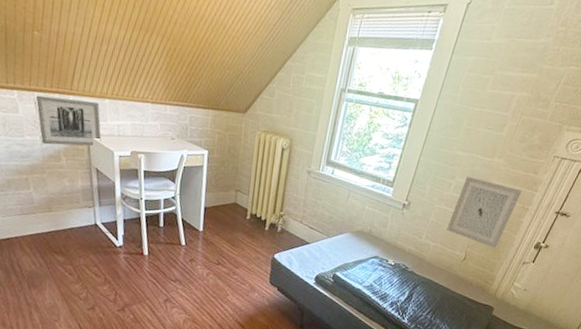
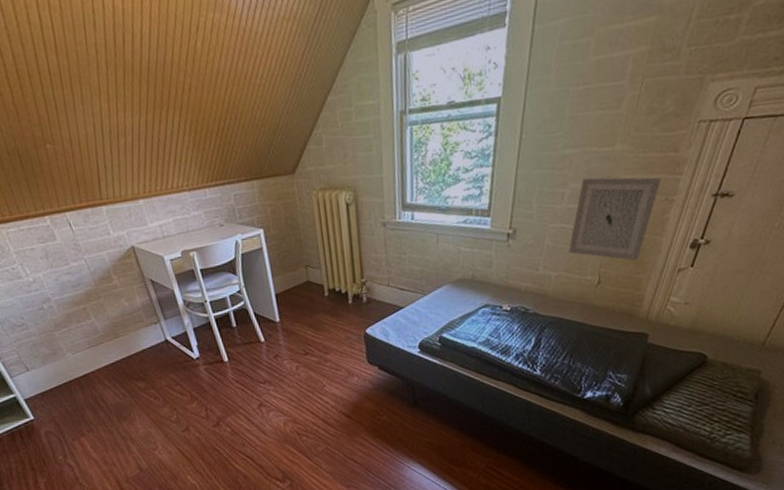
wall art: present [35,95,102,146] -> none [68,205,148,267]

